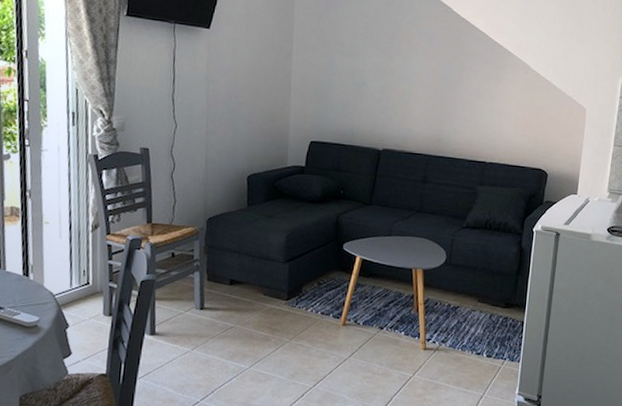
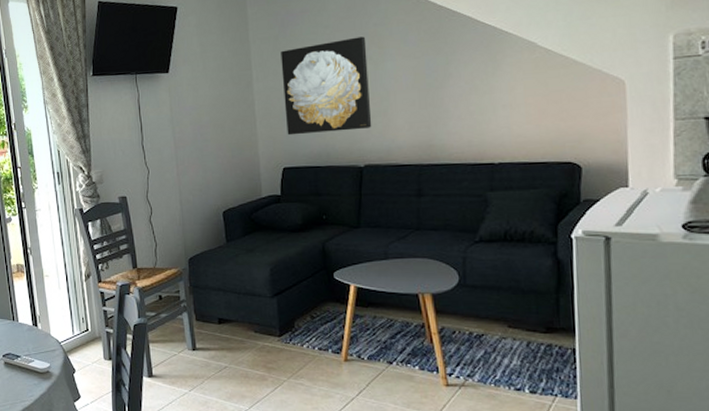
wall art: none [318,29,399,116] -> present [281,36,372,136]

